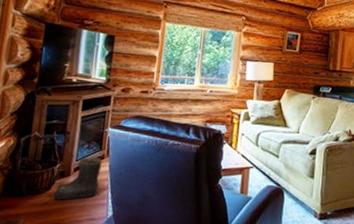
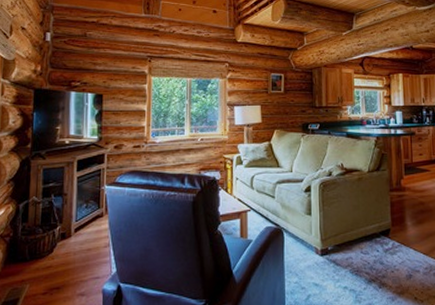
boots: present [53,157,103,200] -> none [56,216,102,262]

